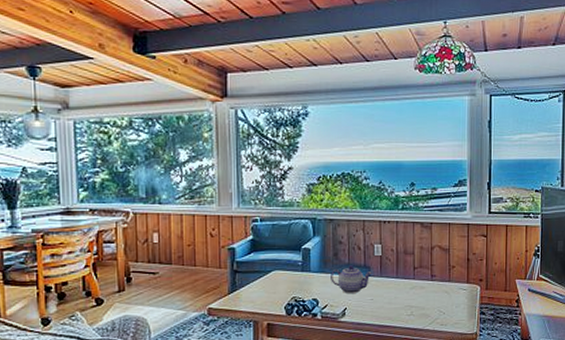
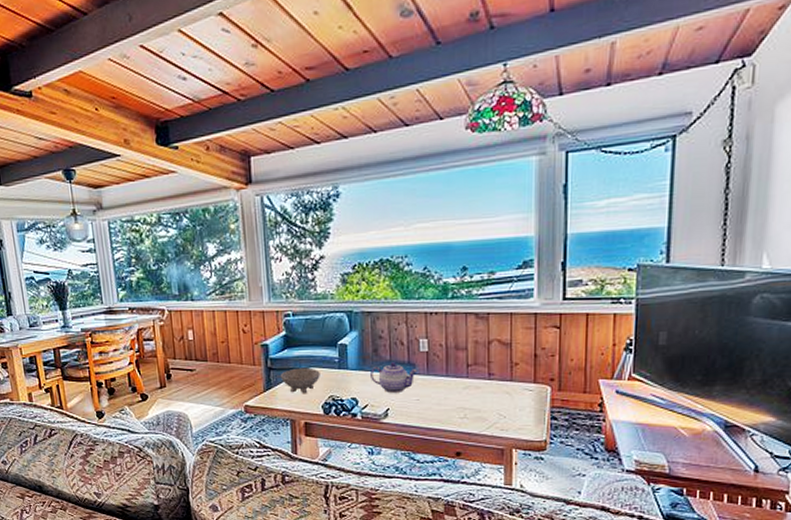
bowl: none [245,270,284,296] -> present [280,367,320,394]

